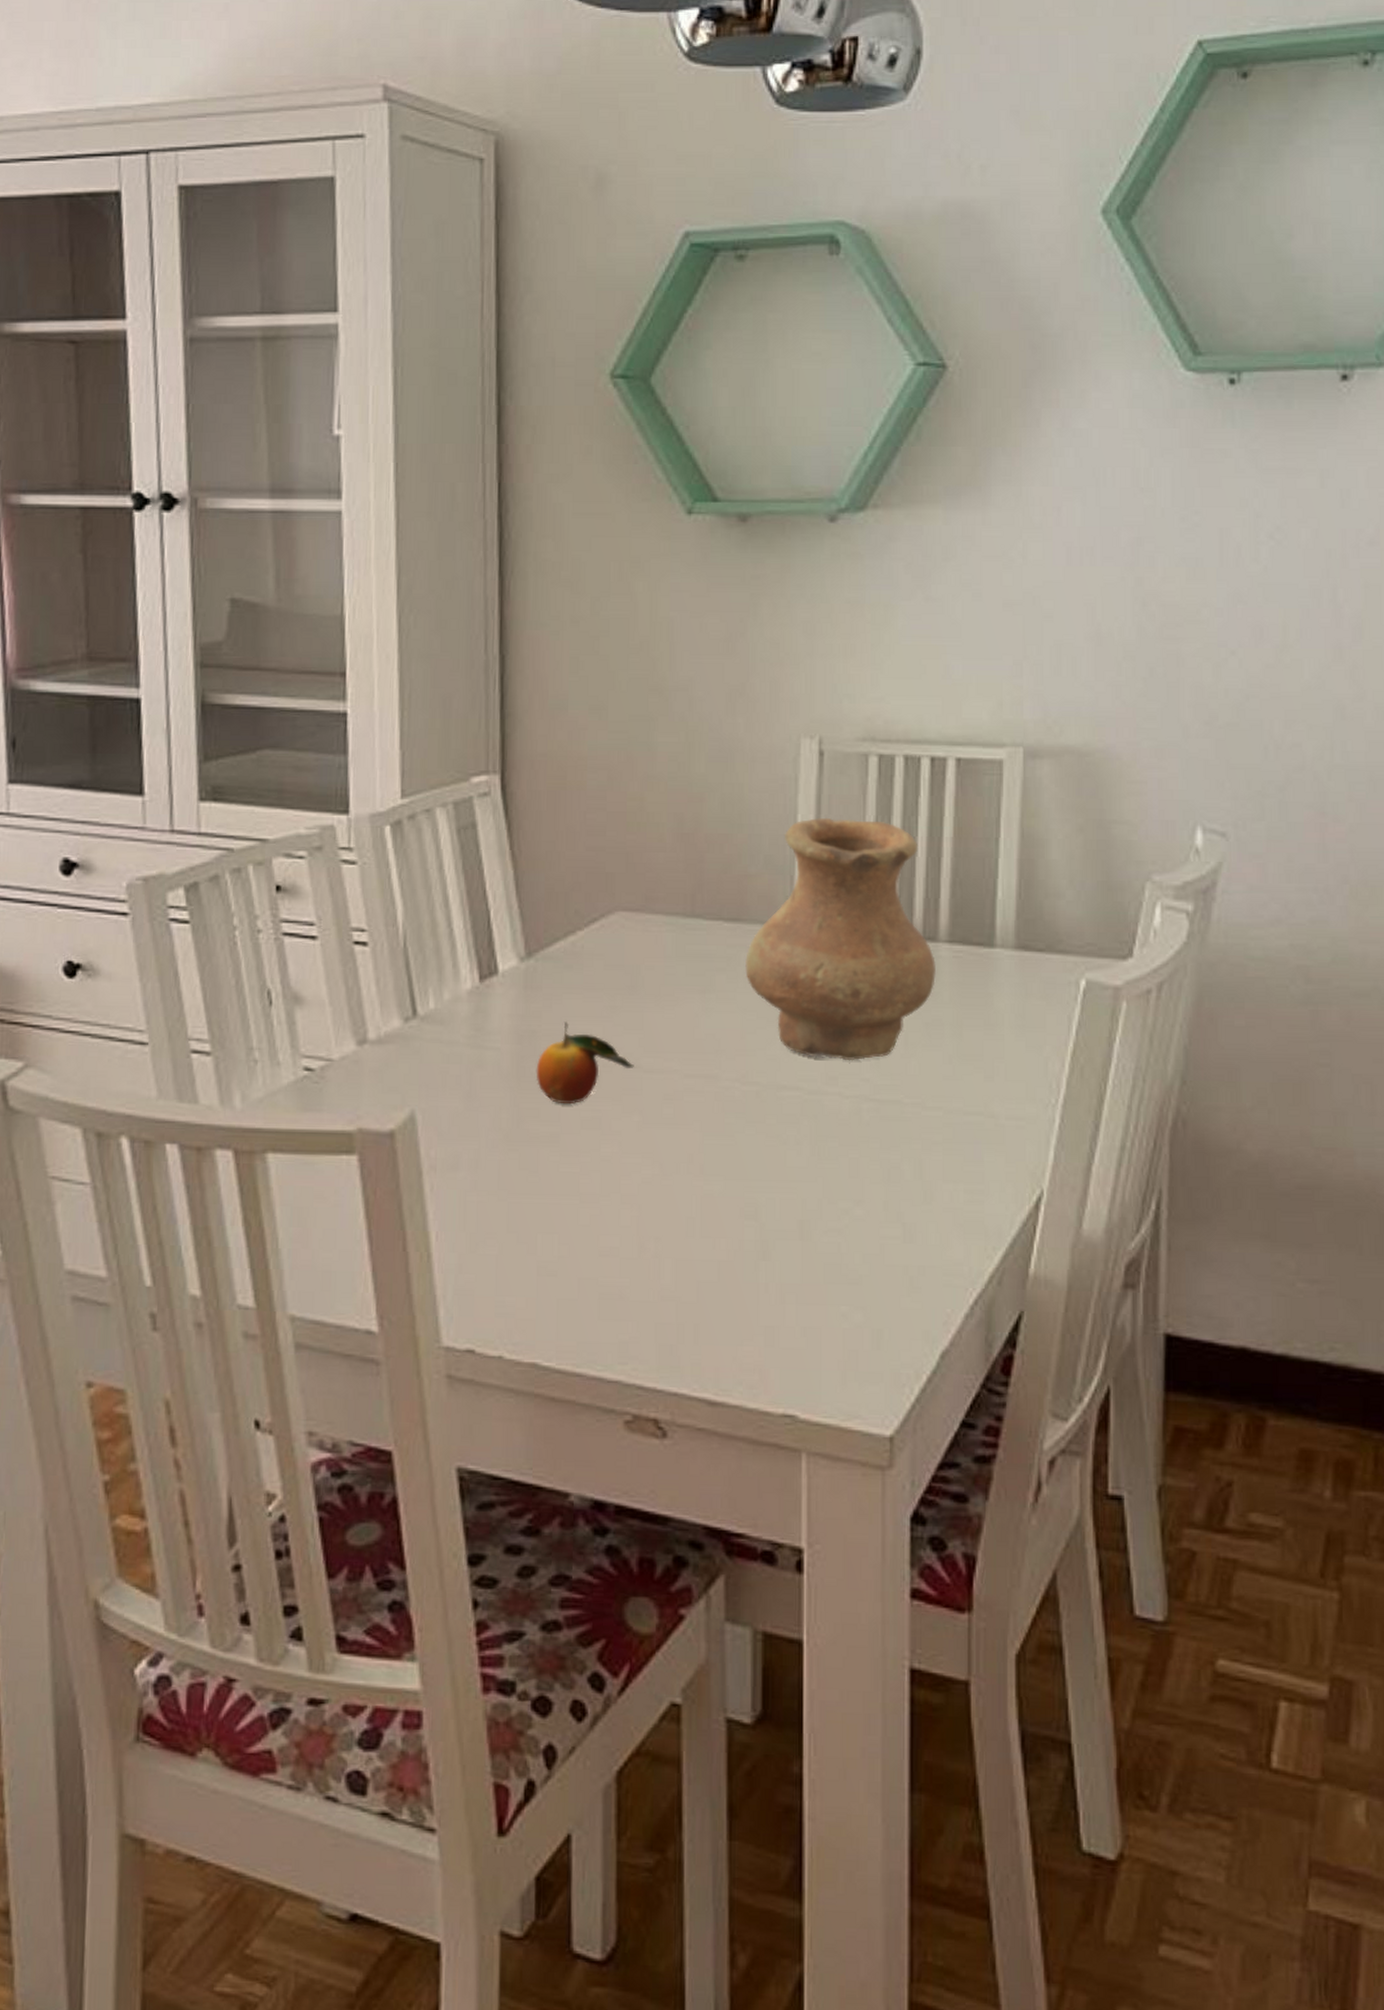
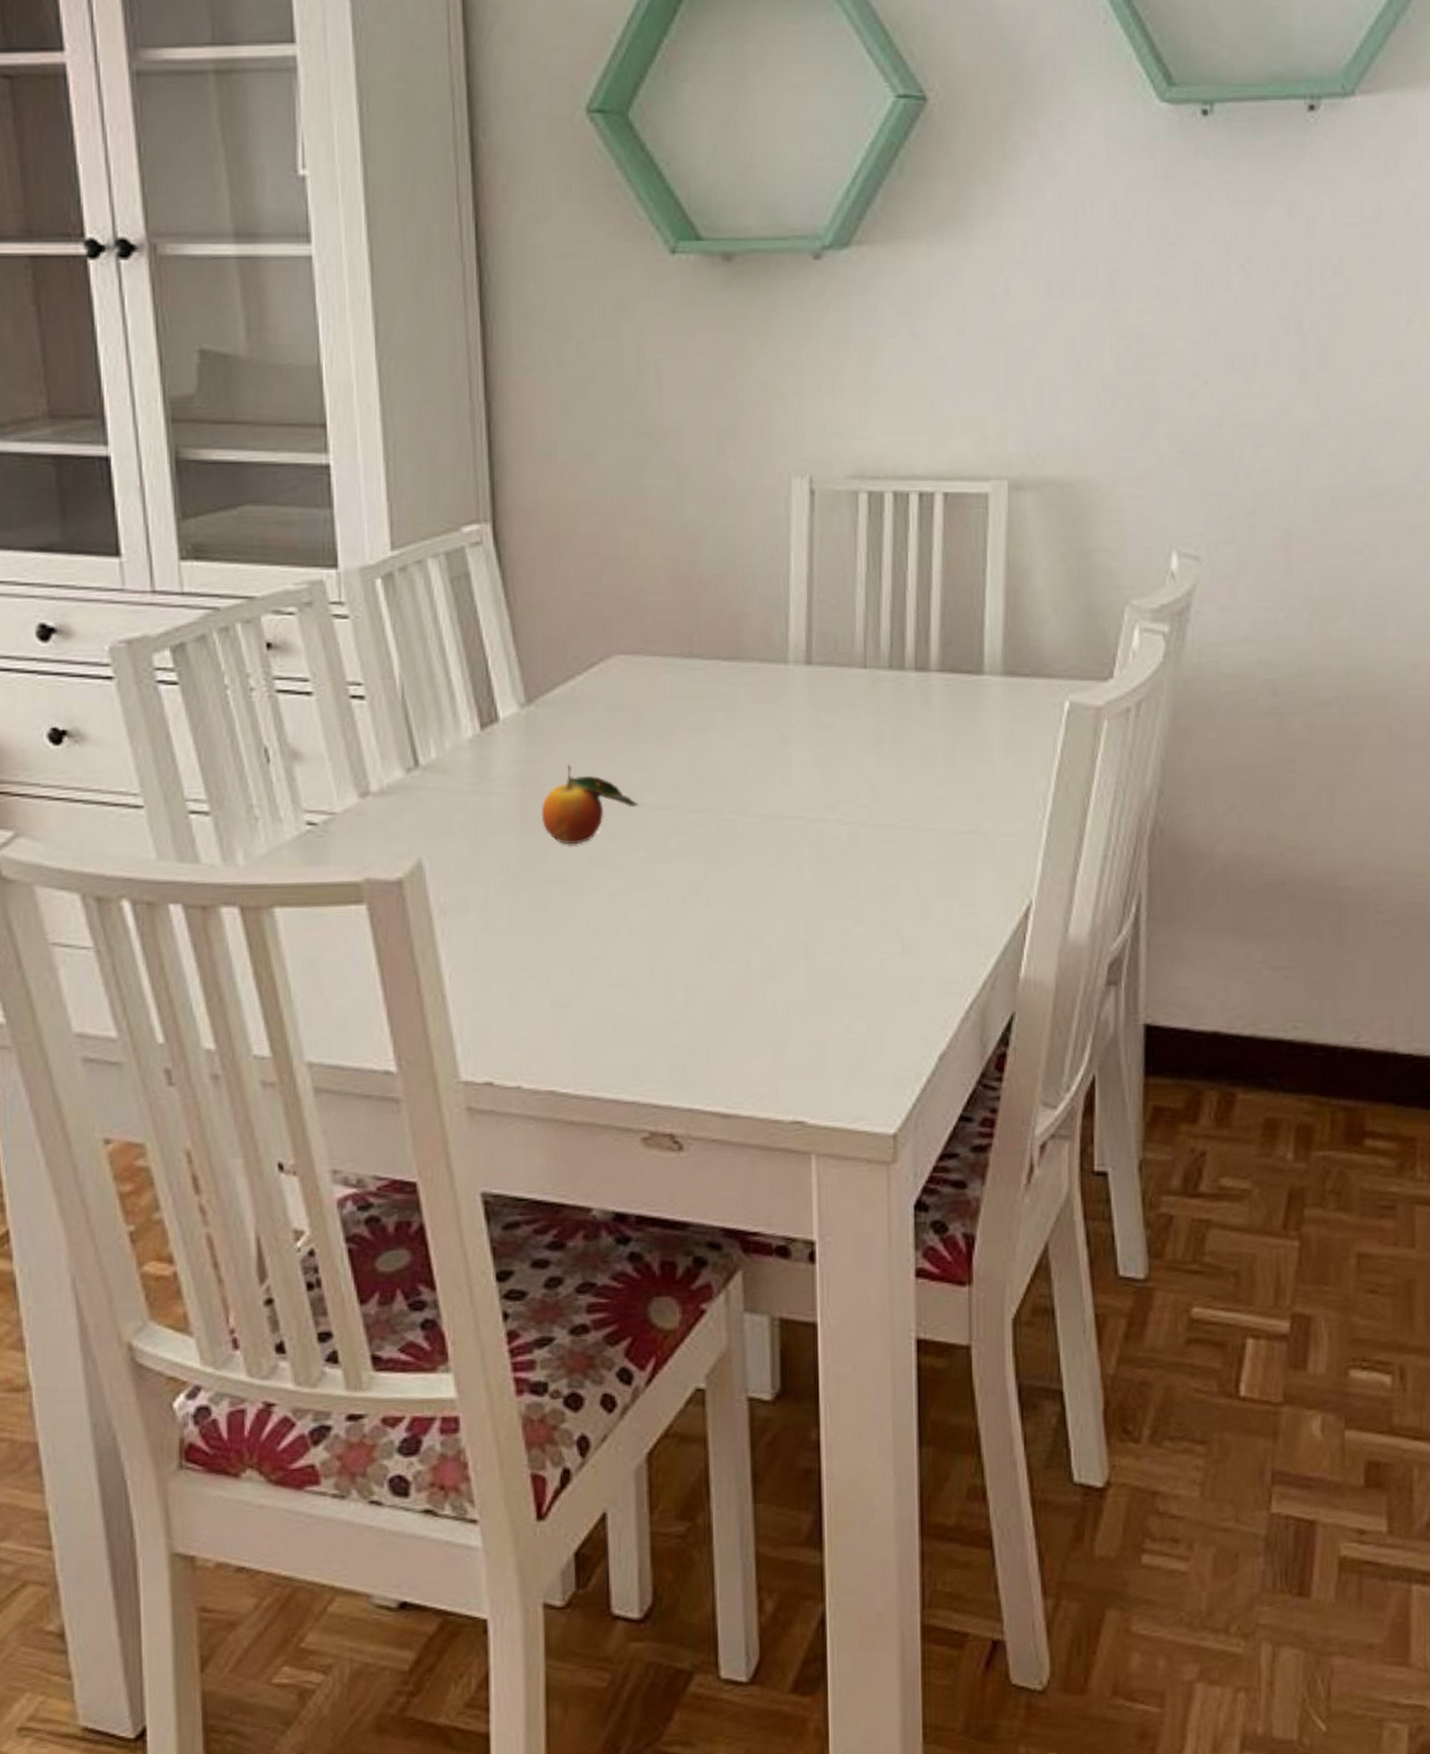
vase: present [745,817,936,1061] -> none [744,555,928,789]

